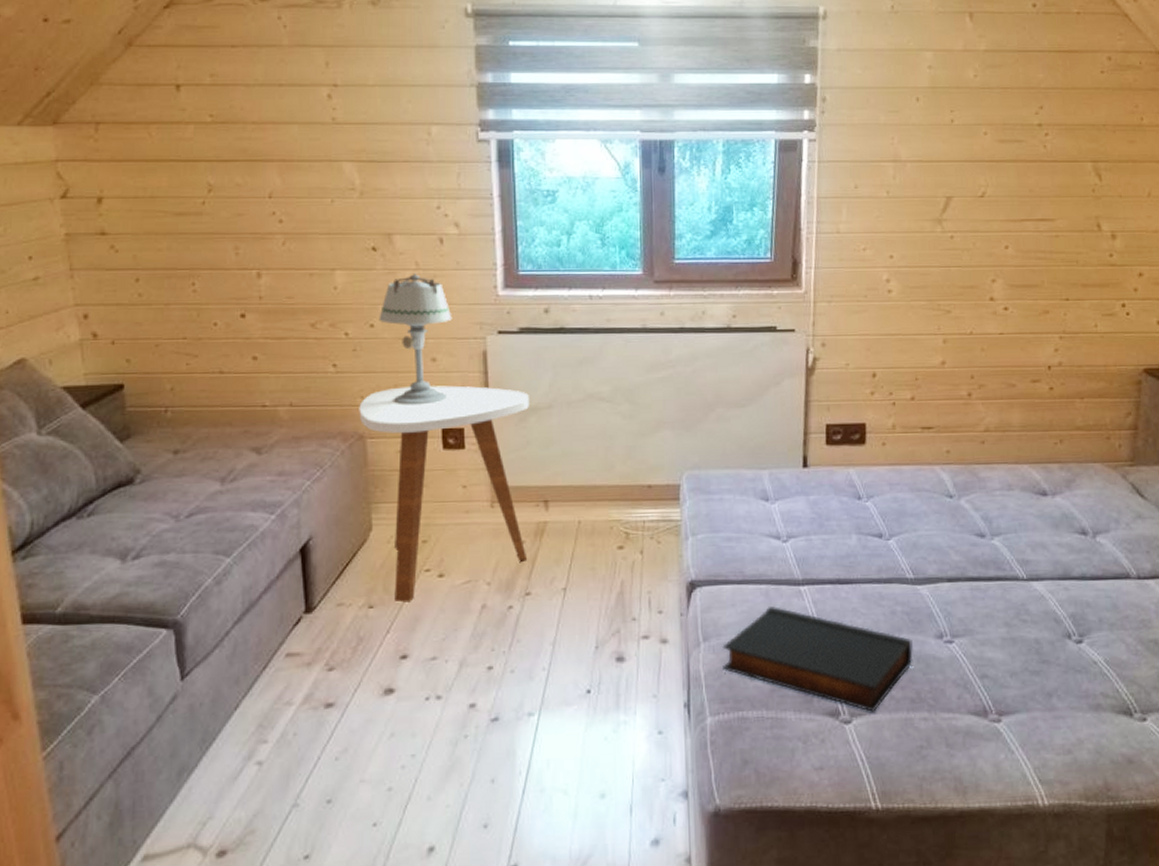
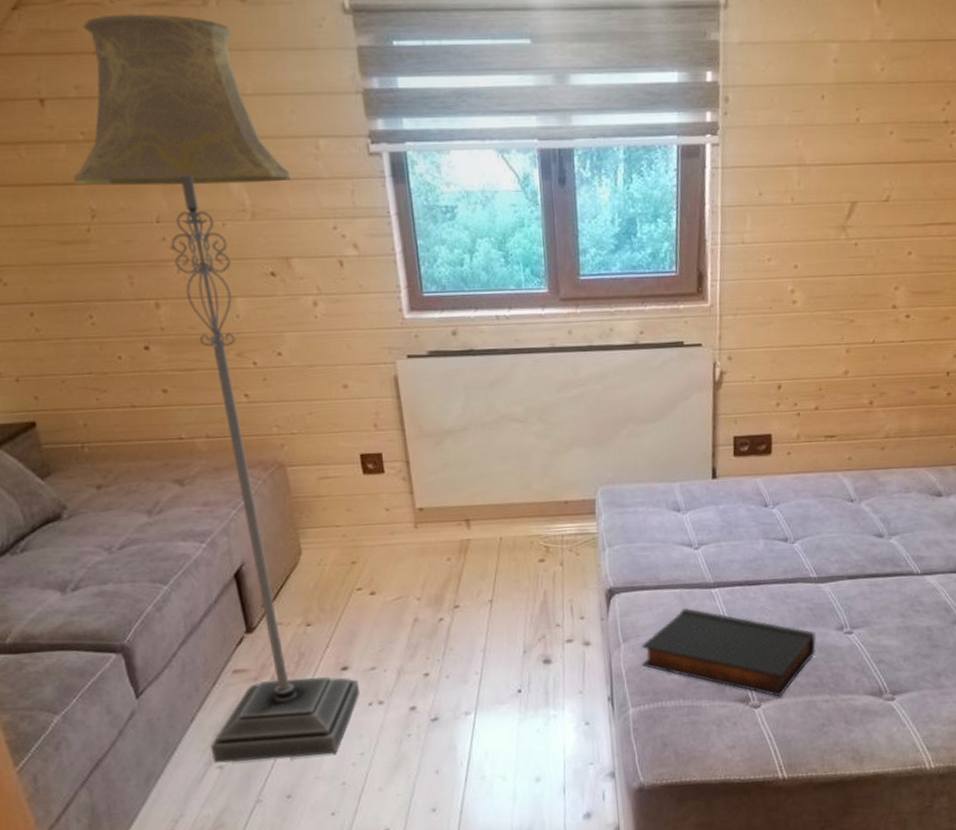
floor lamp: none [196,14,417,758] -> present [73,14,360,763]
side table: present [359,385,529,603] -> none [275,411,454,620]
table lamp: present [379,273,452,405] -> none [285,298,363,433]

